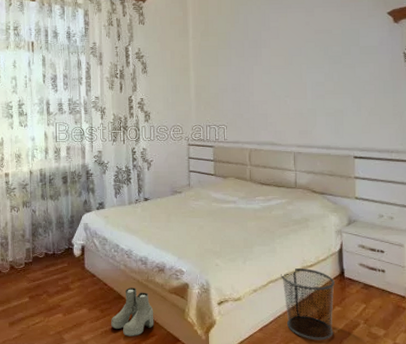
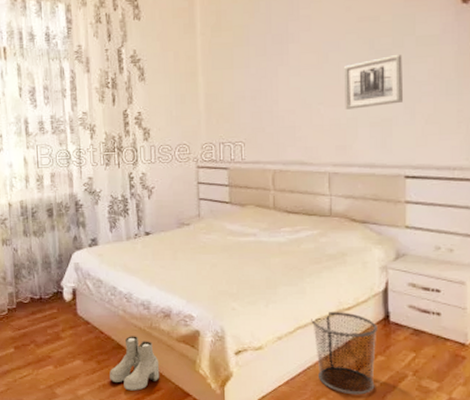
wall art: none [304,59,352,102] -> present [343,54,404,109]

